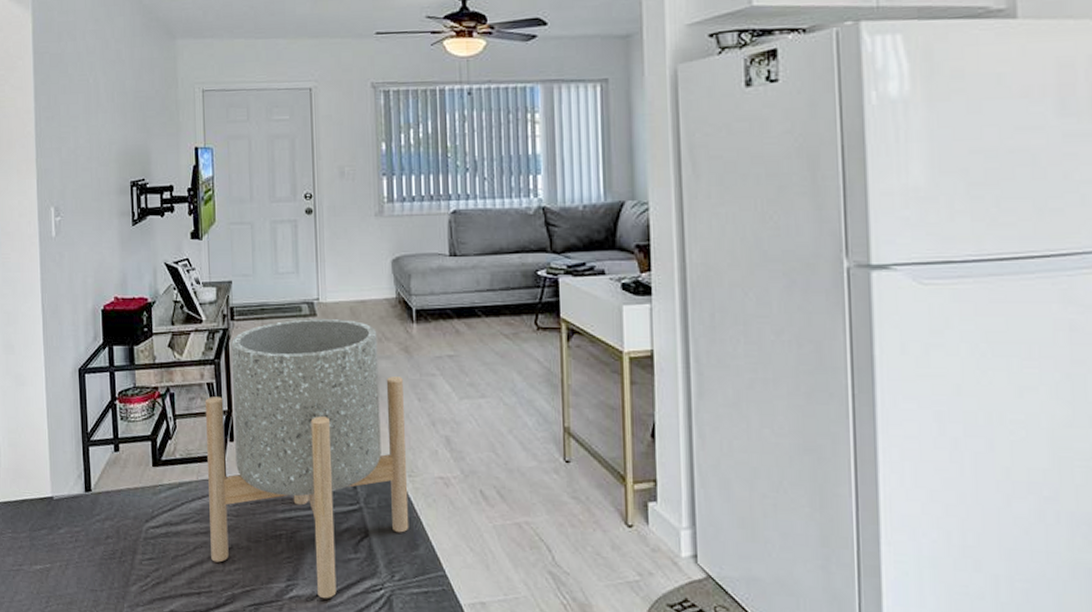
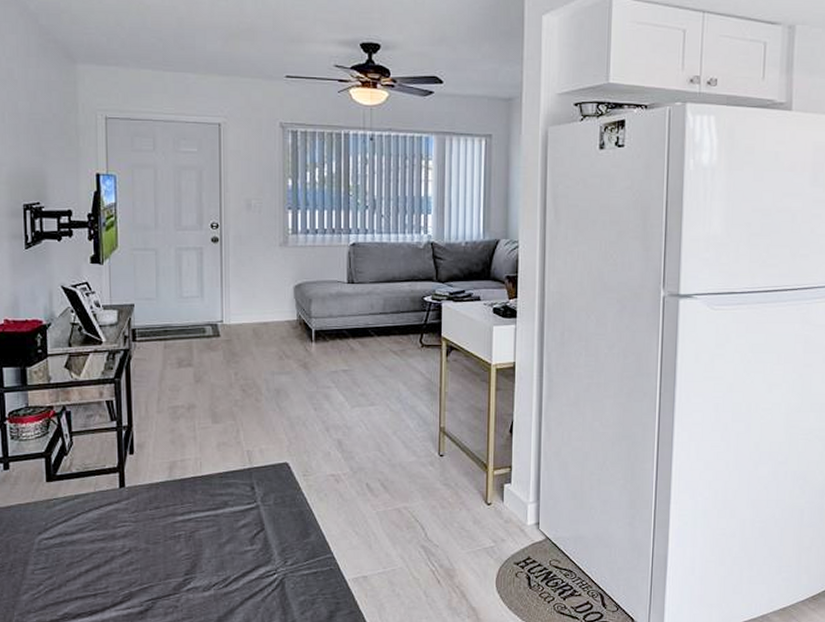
planter: present [204,319,409,599] -> none [103,339,302,588]

